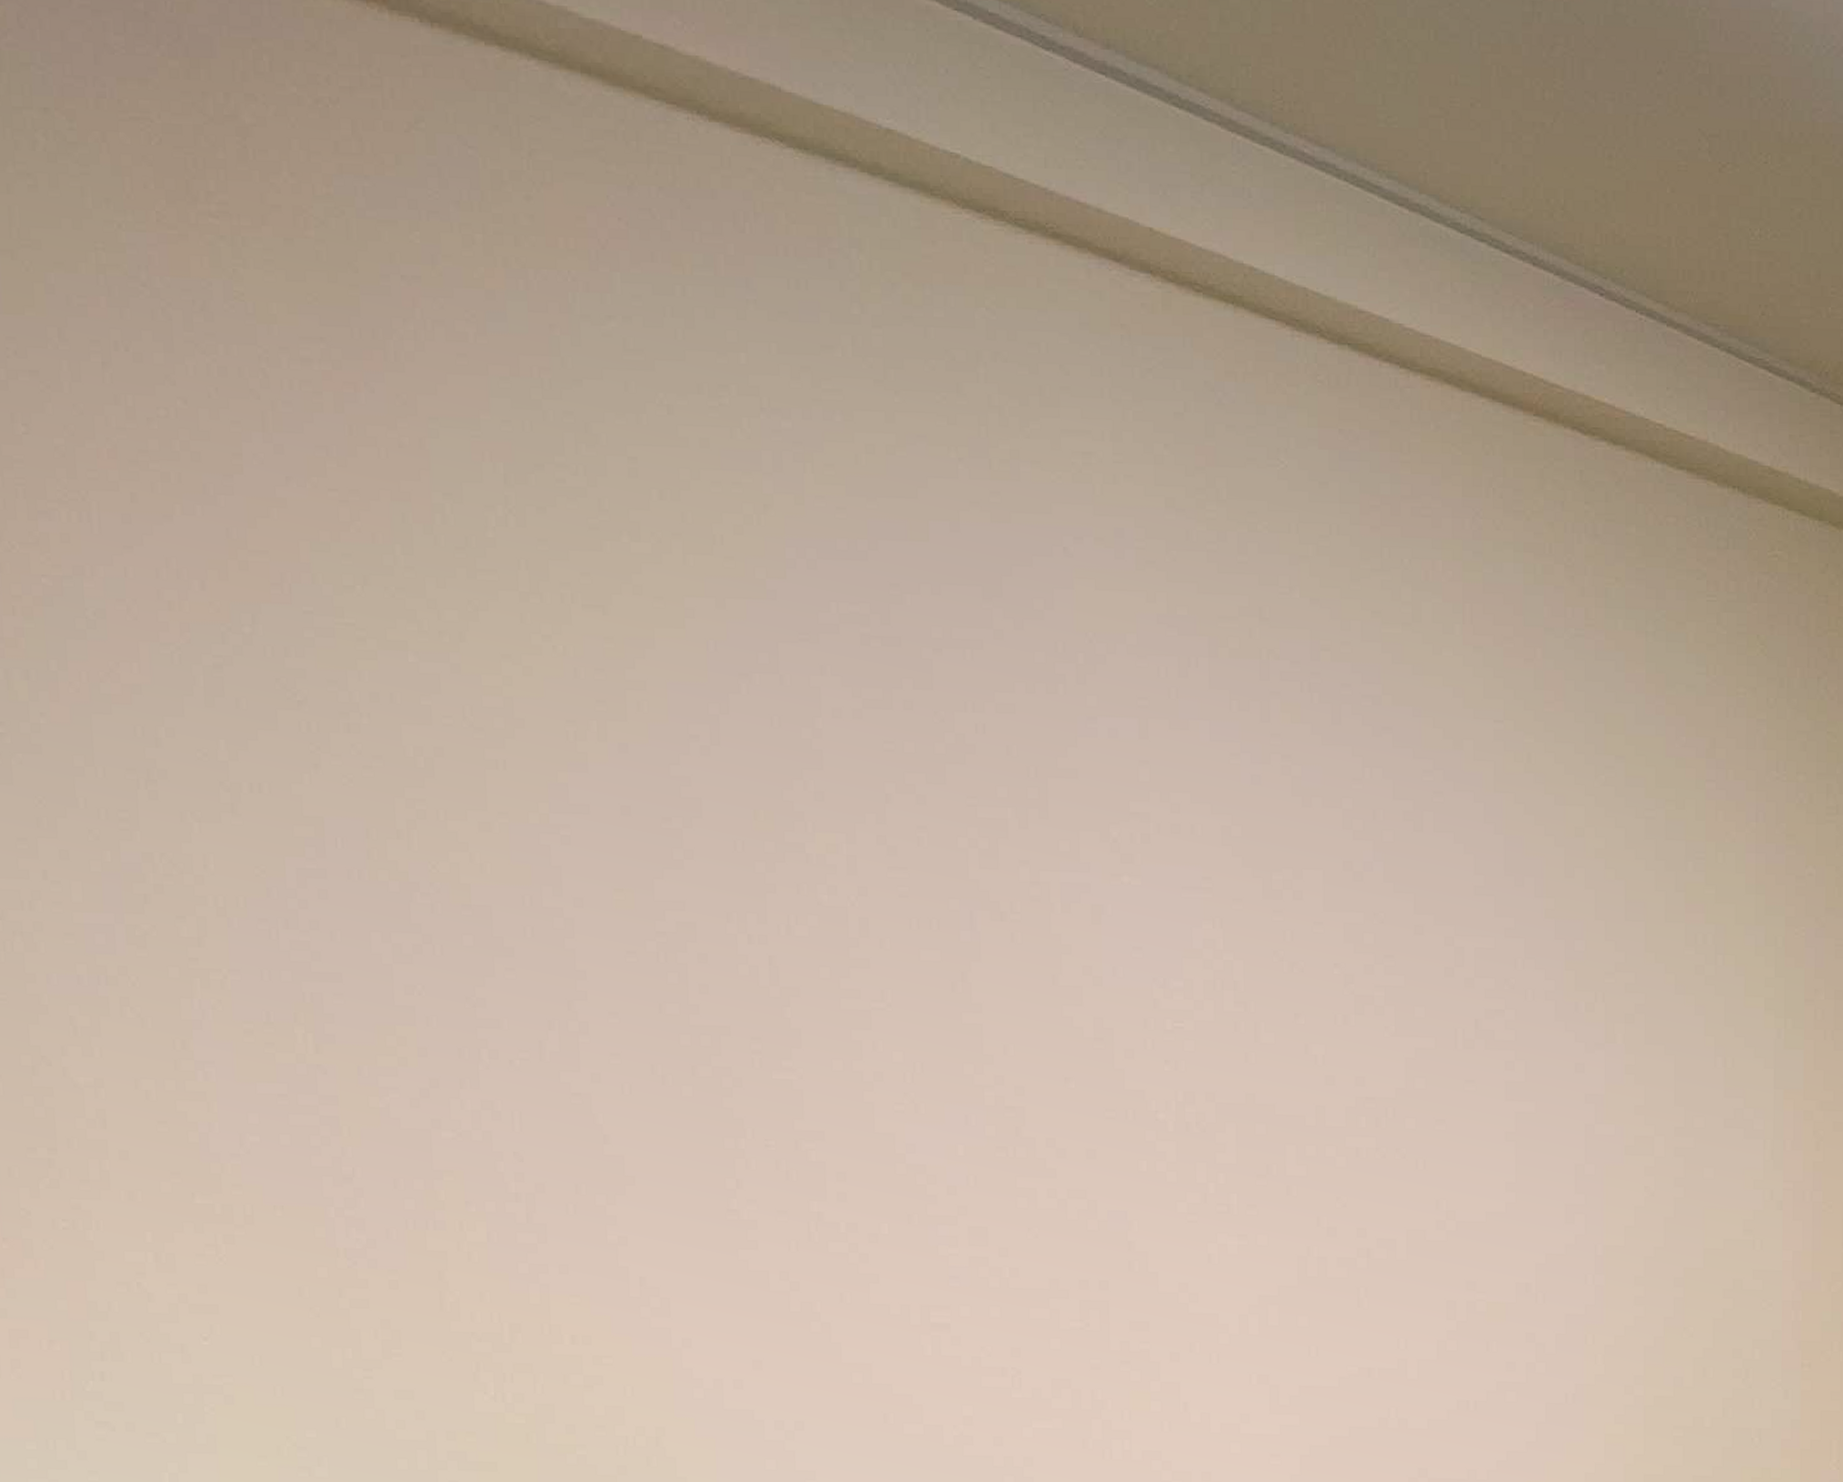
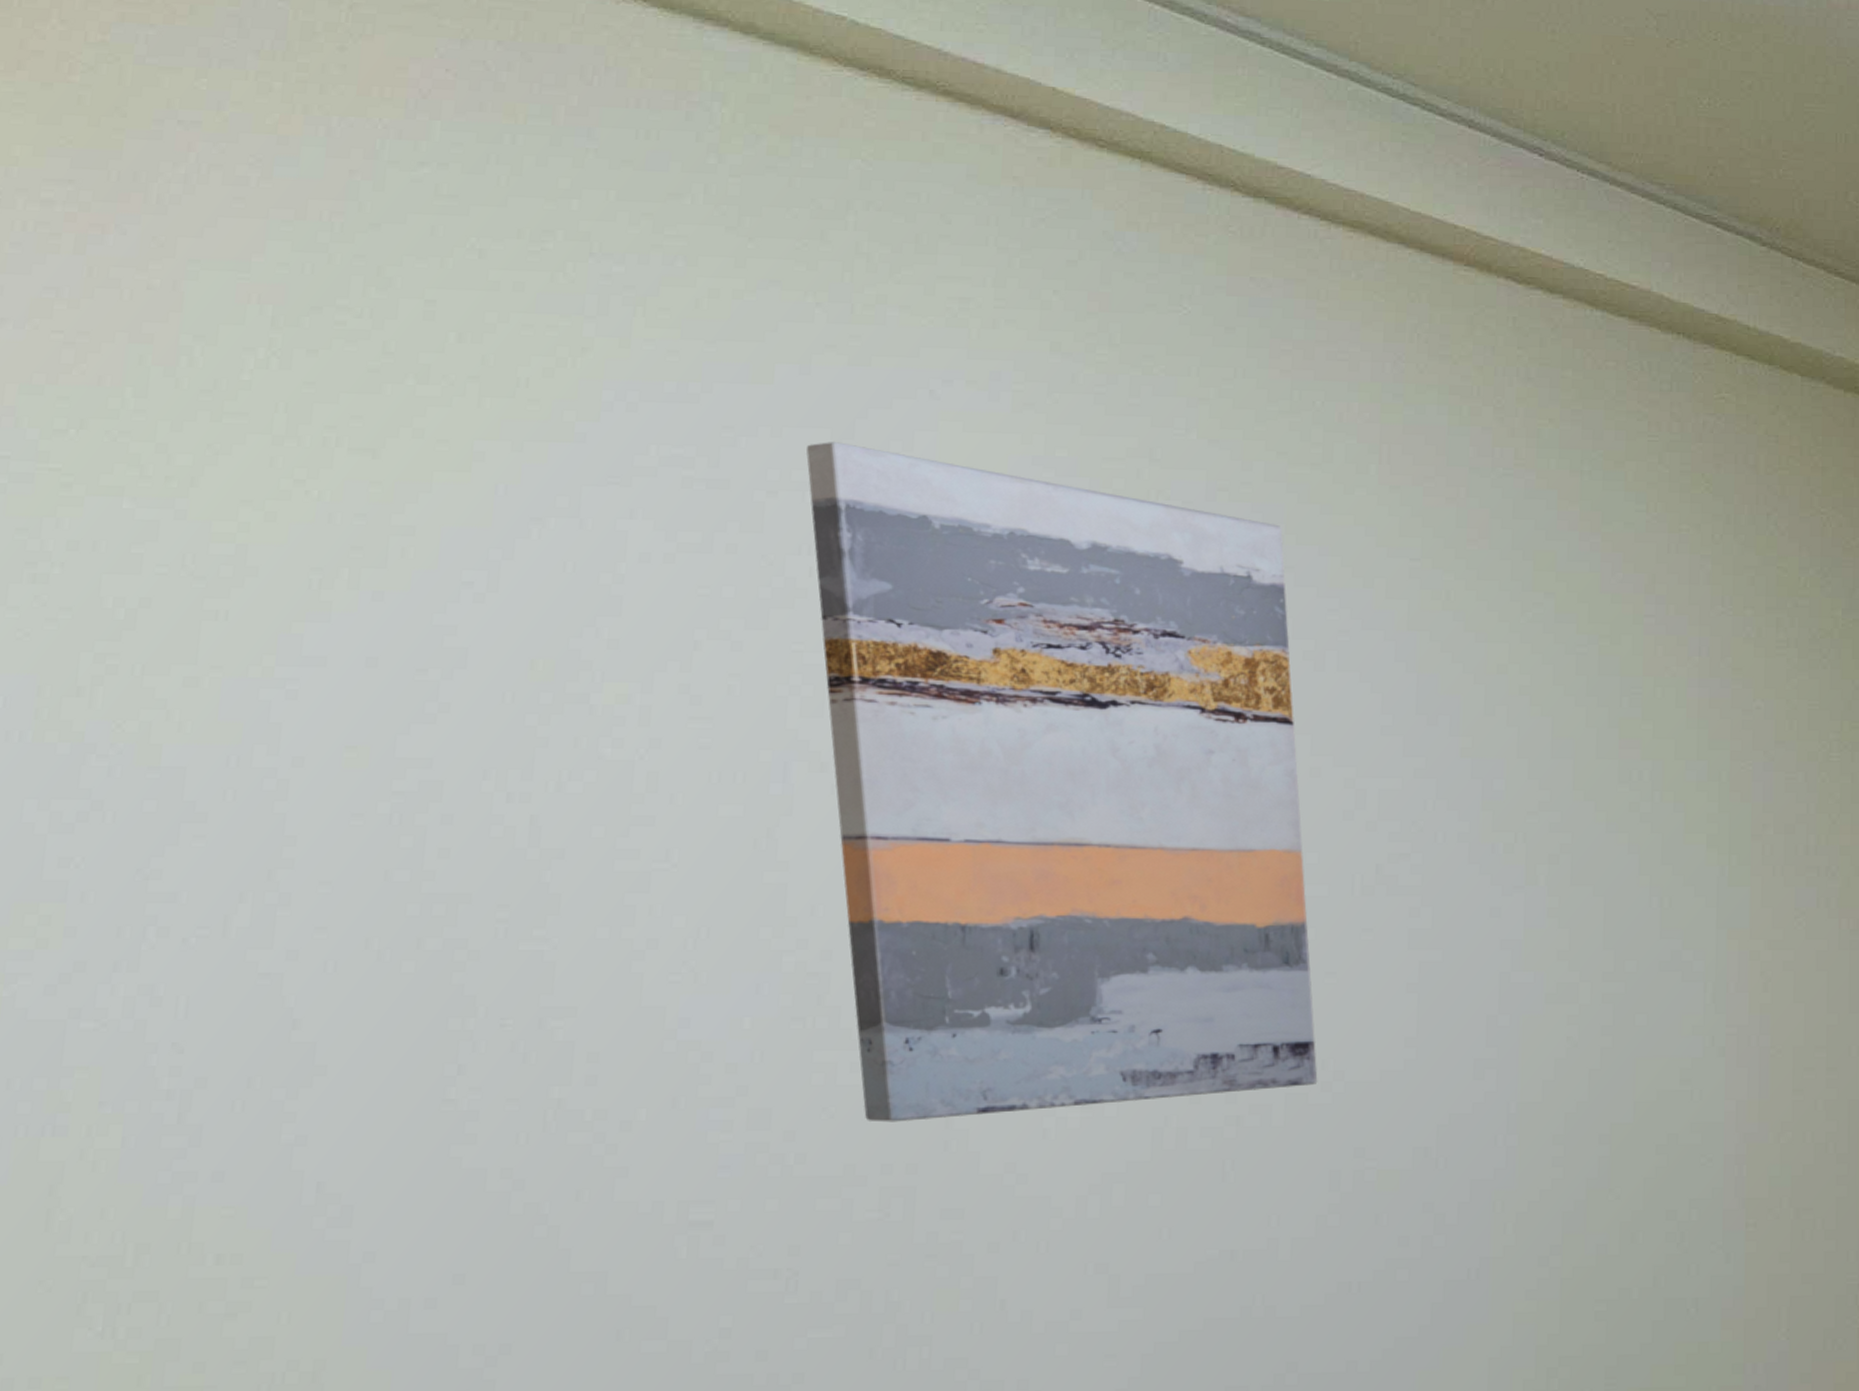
wall art: none [963,599,1433,1244] -> present [806,442,1318,1122]

